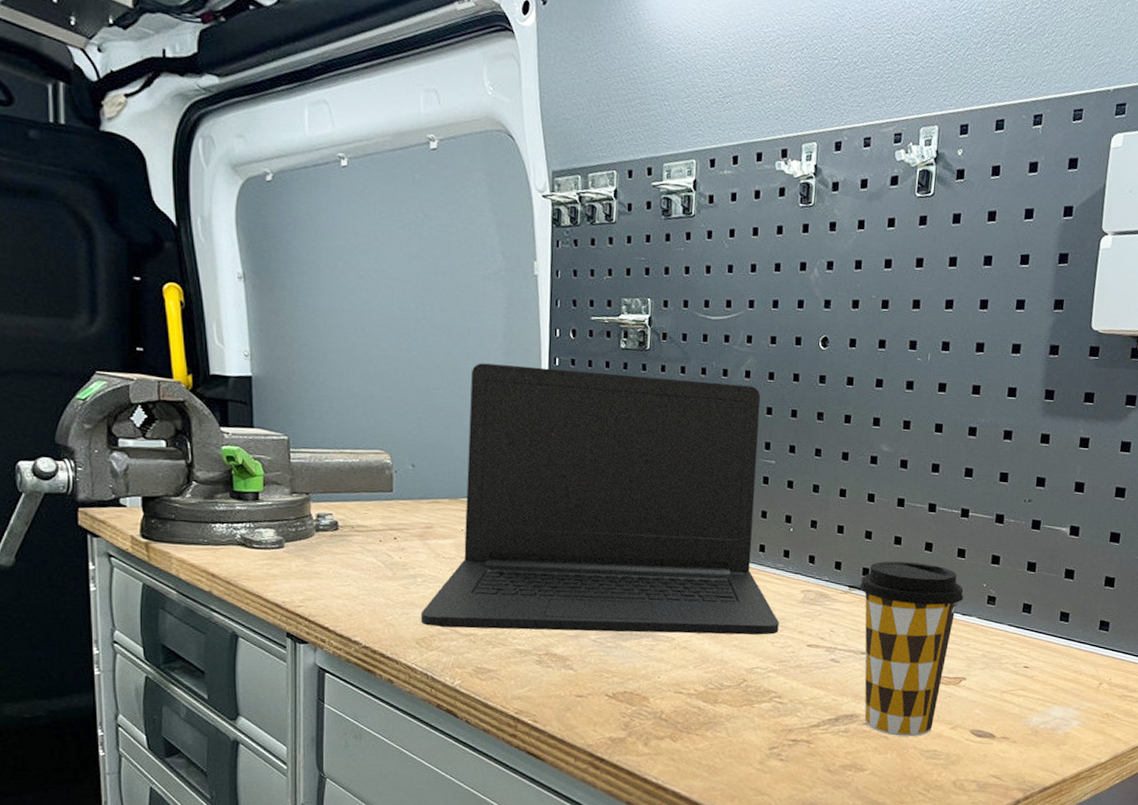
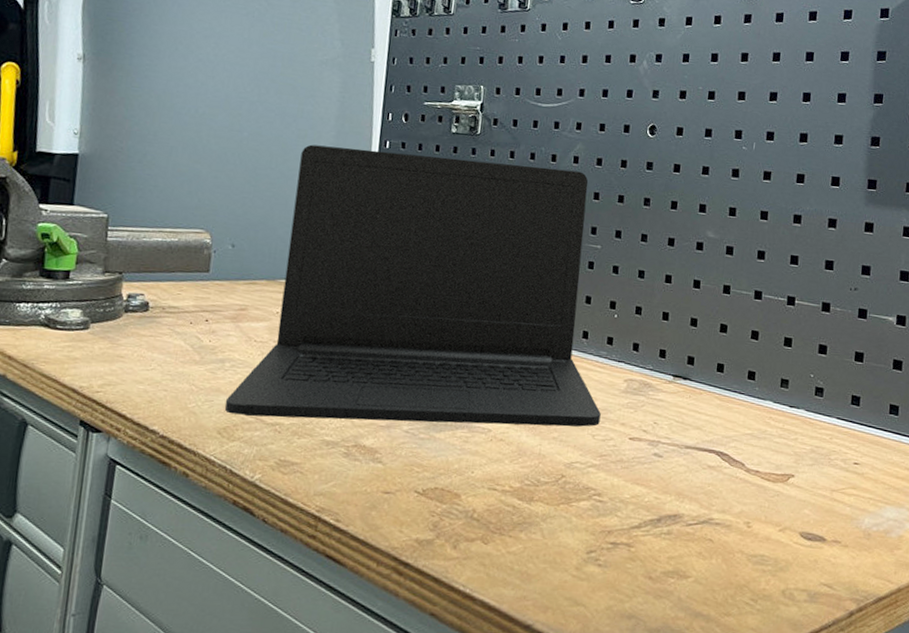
coffee cup: present [859,561,964,737] -> none [684,349,791,540]

